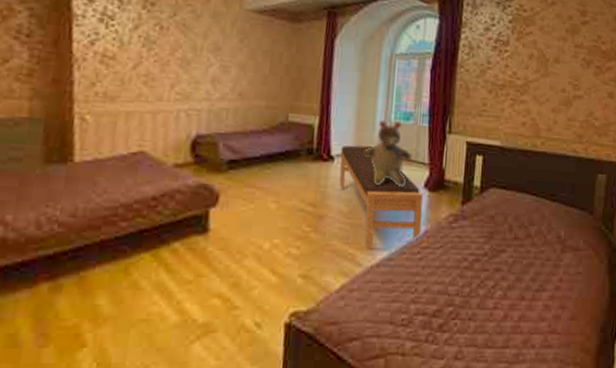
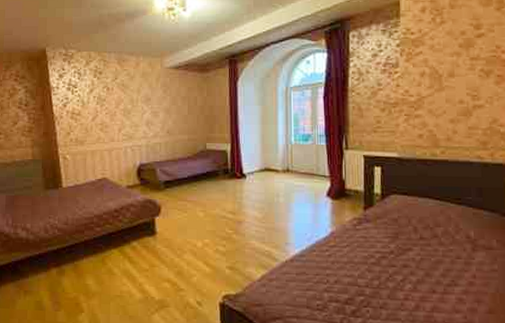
bench: present [339,145,423,251] -> none [251,164,328,249]
stuffed bear: present [364,120,412,188] -> none [271,143,313,197]

